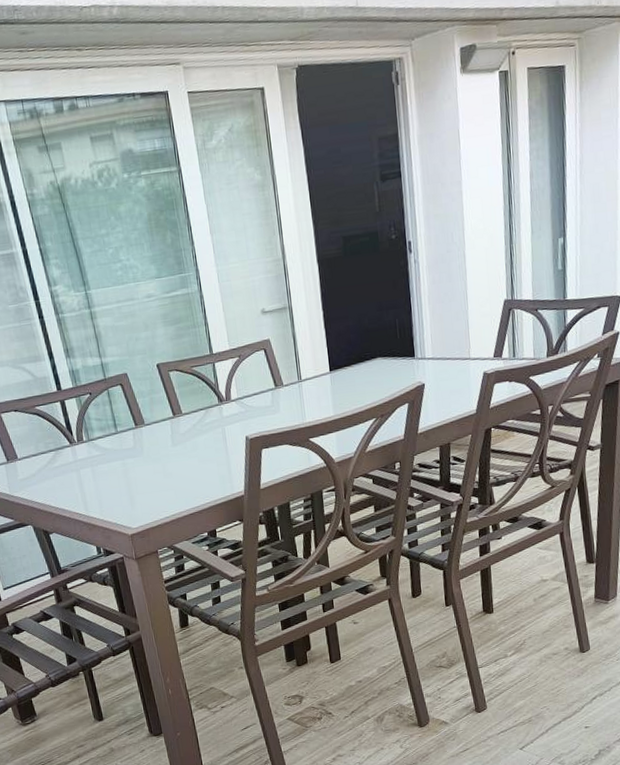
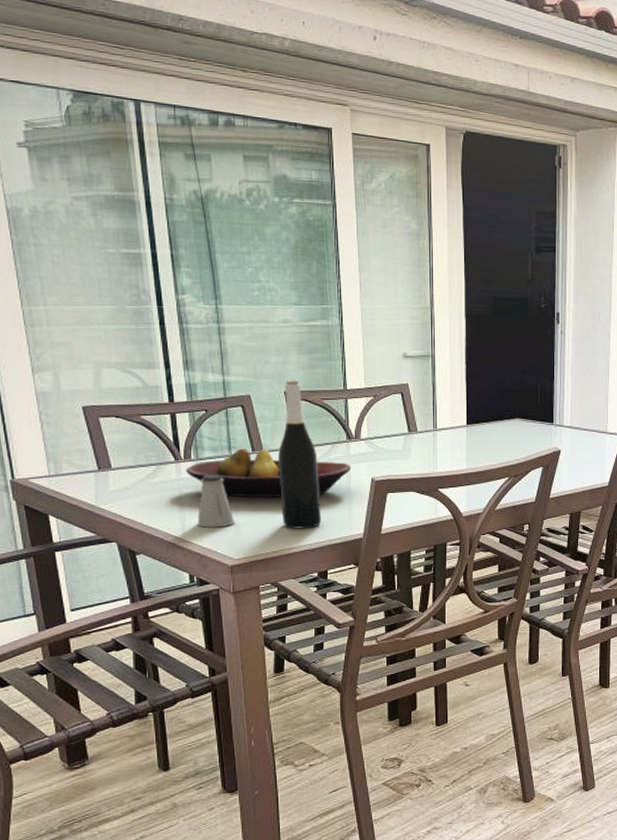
fruit bowl: none [80,422,226,472] -> present [185,448,352,498]
saltshaker: none [93,452,129,503] -> present [197,474,235,528]
wine bottle: none [155,352,205,494] -> present [278,380,321,529]

